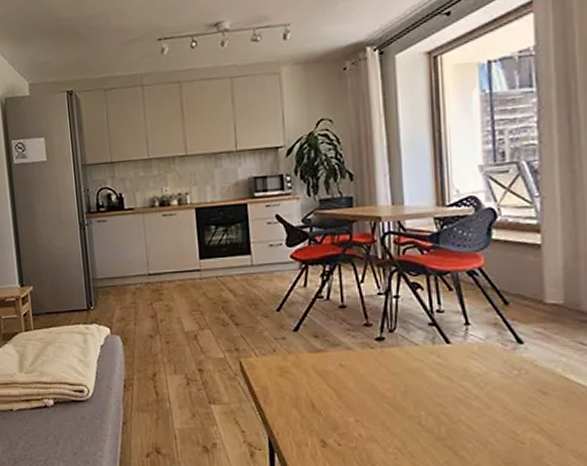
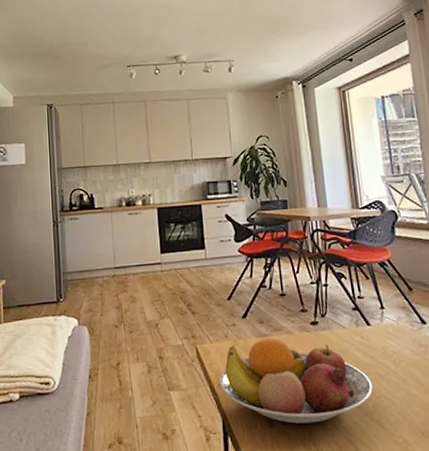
fruit bowl: none [265,354,448,445] -> present [219,338,373,424]

